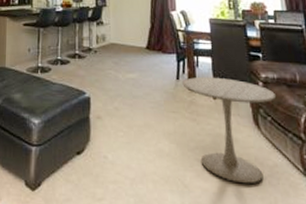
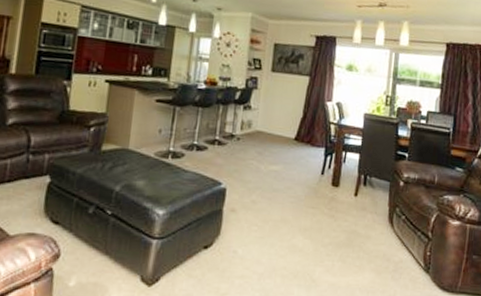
side table: present [182,76,277,184] -> none [326,173,414,279]

